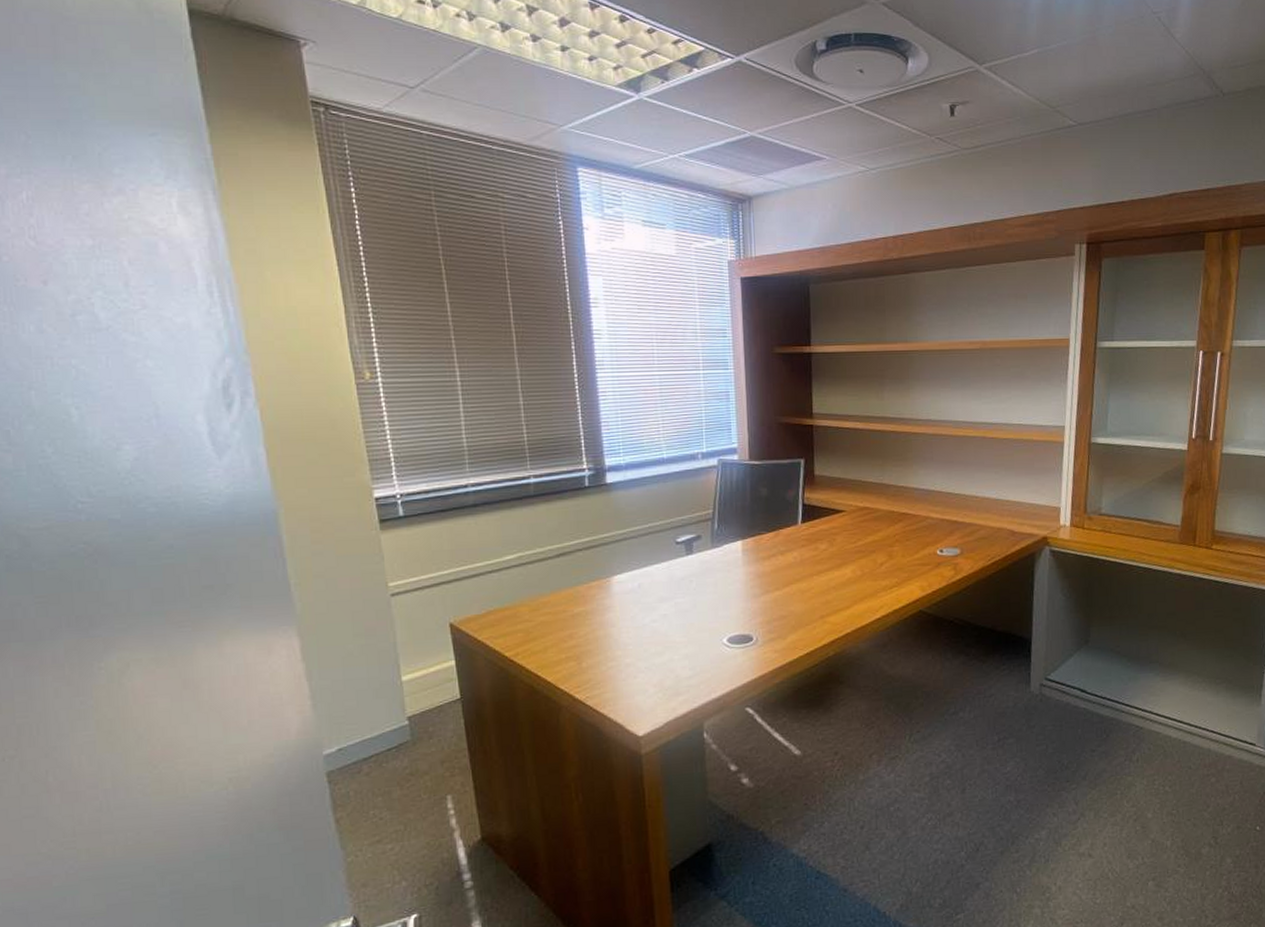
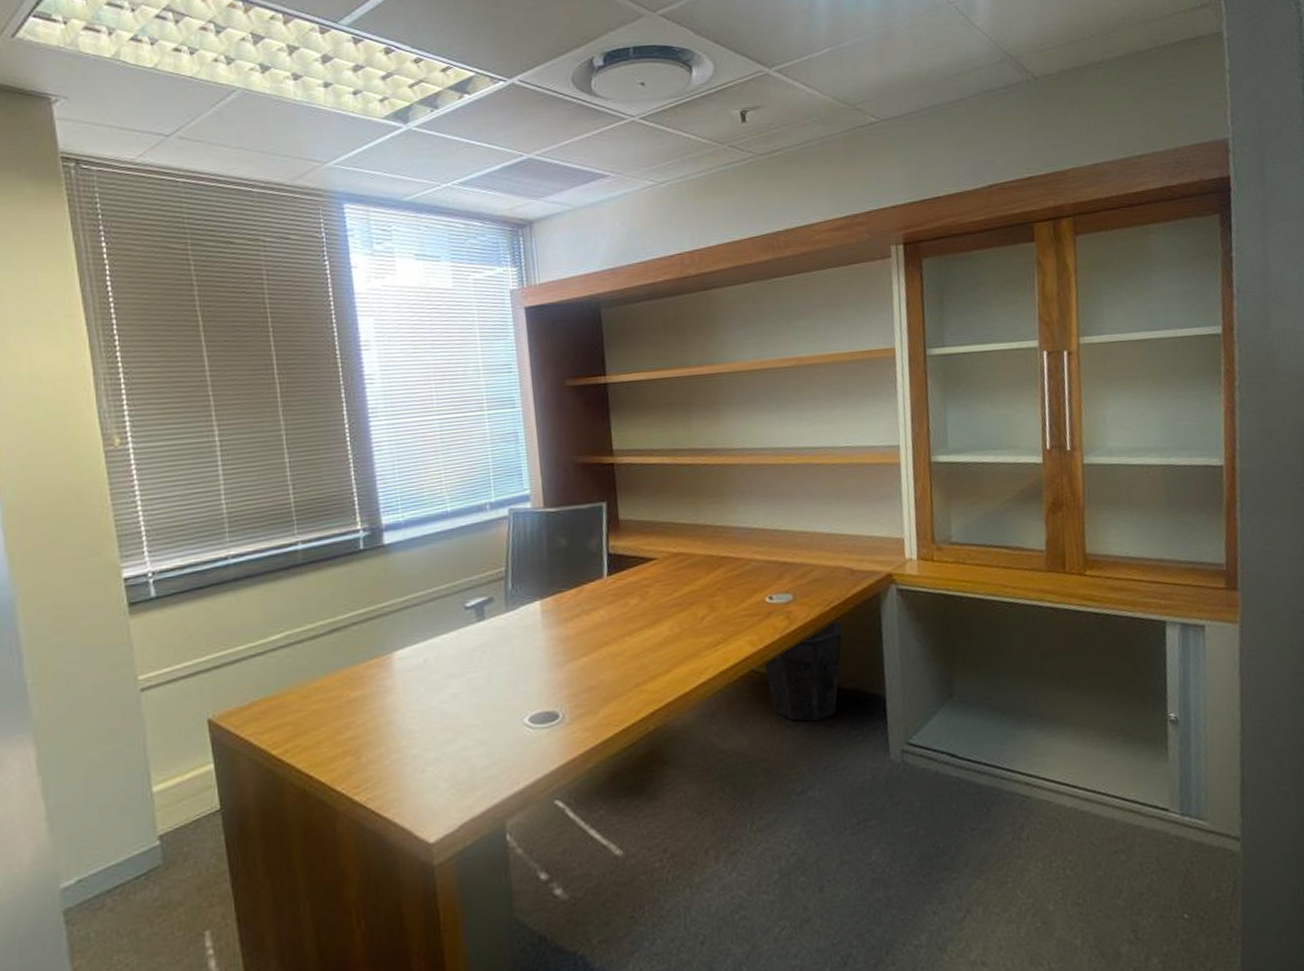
waste bin: none [931,573,1001,657] -> present [763,619,843,722]

